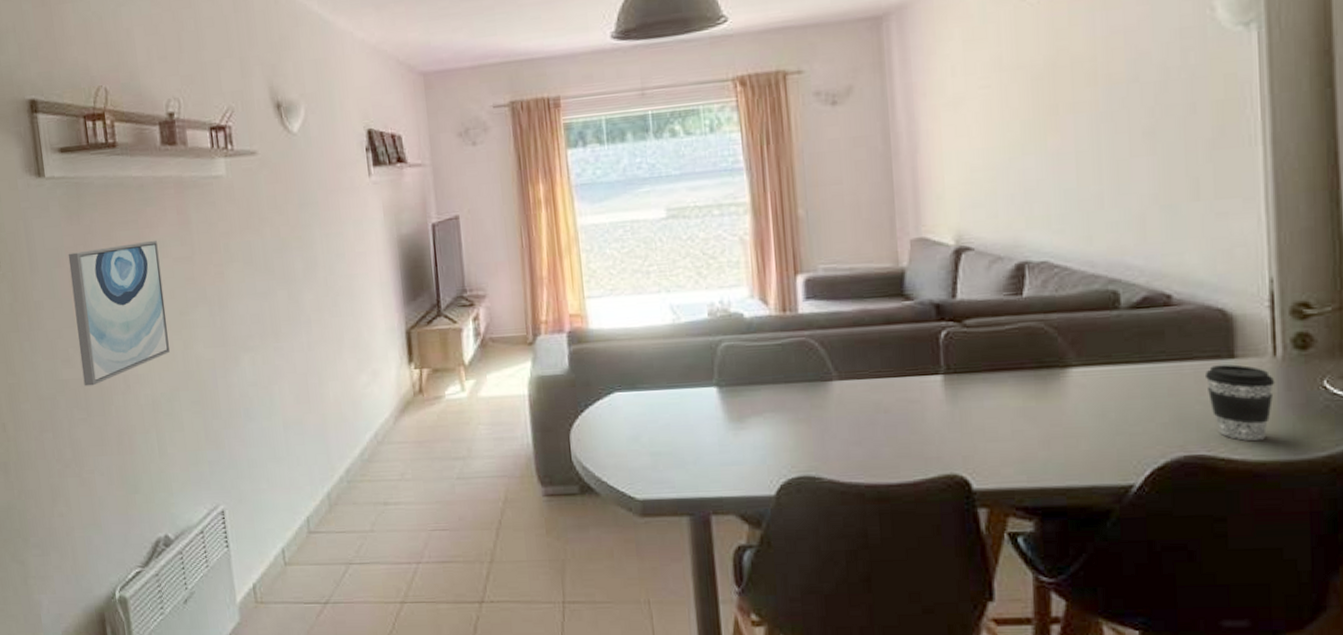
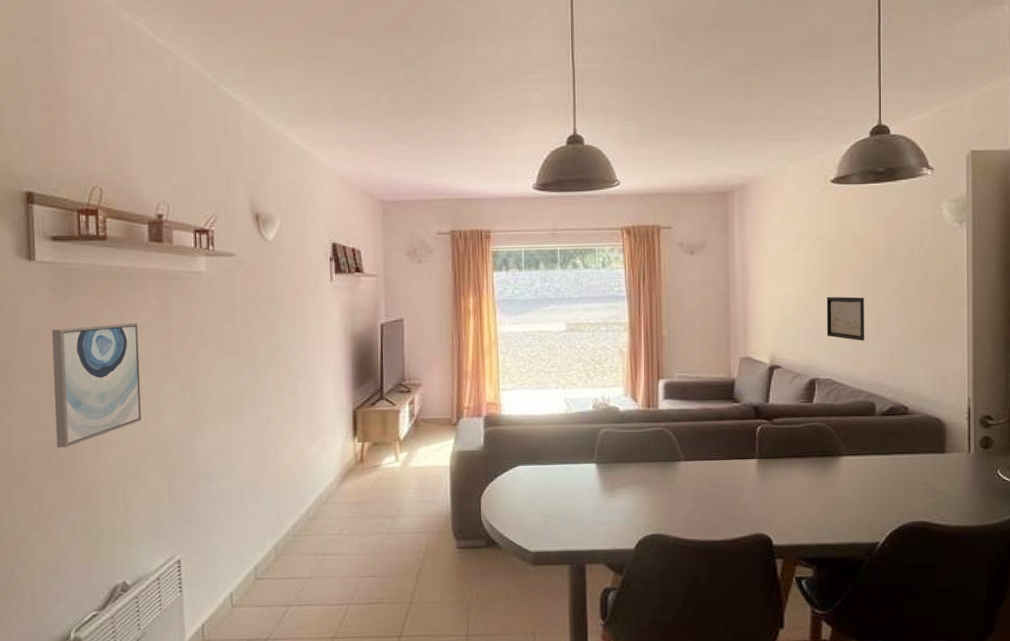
wall art: none [1036,144,1099,207] -> present [826,296,865,341]
coffee cup: present [1206,364,1275,441] -> none [927,457,969,511]

